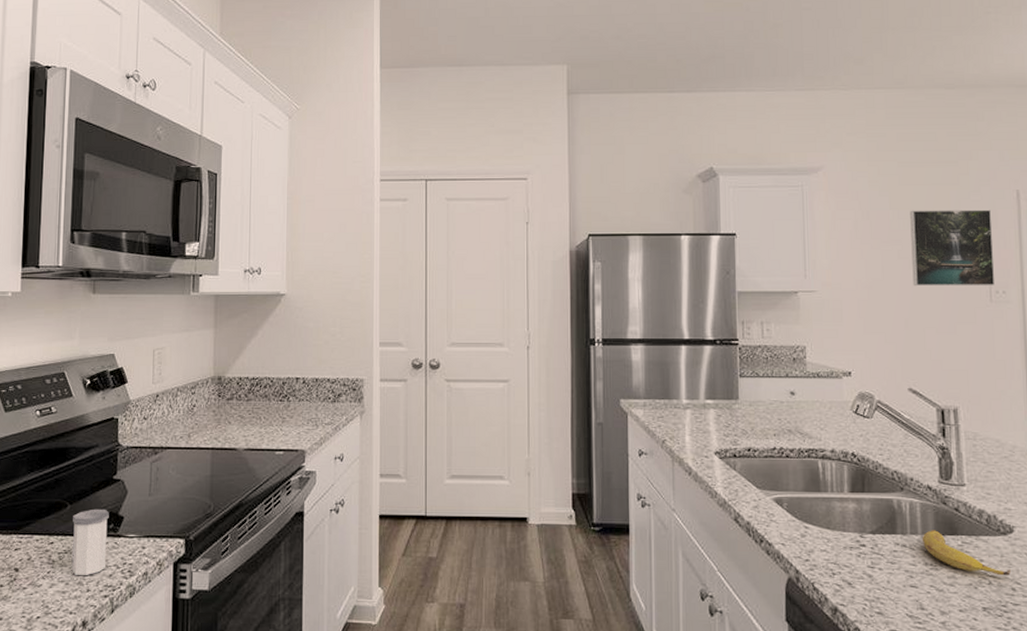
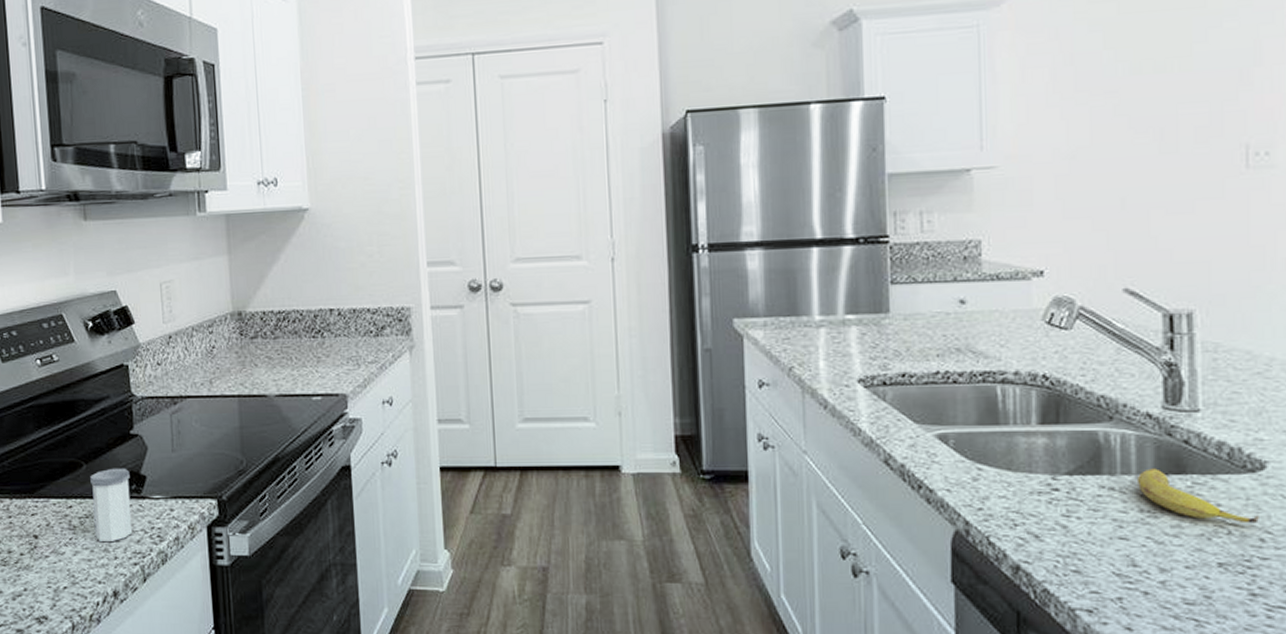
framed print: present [910,209,996,286] -> none [1133,40,1255,153]

